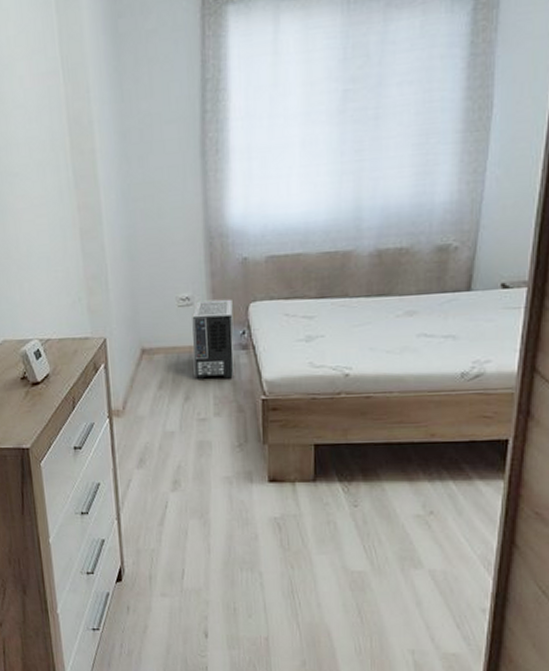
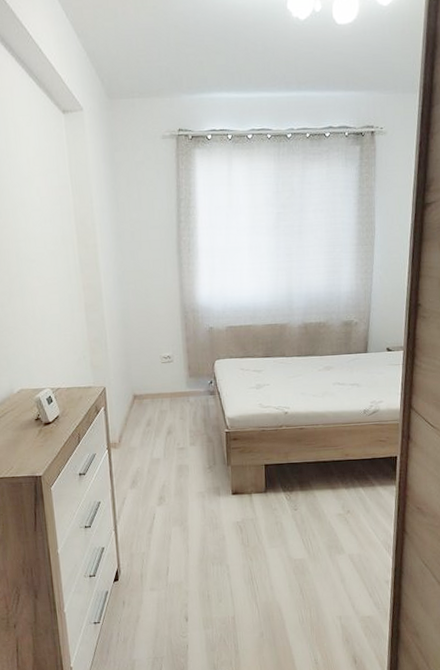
air purifier: present [192,299,235,379] -> none [172,357,205,418]

